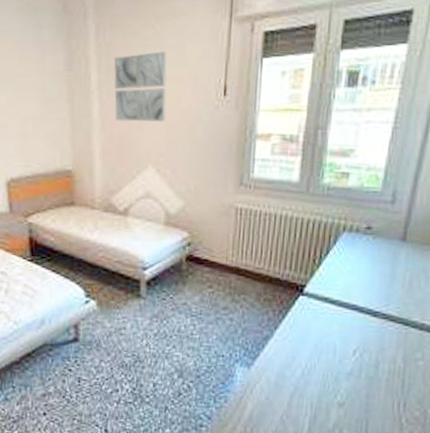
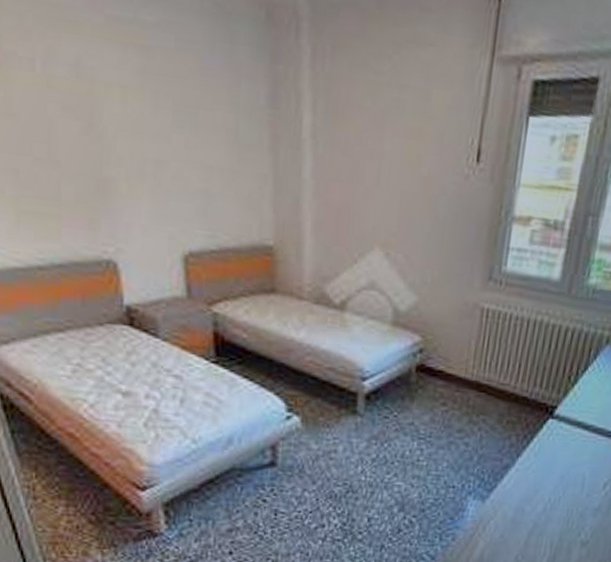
wall art: present [113,51,167,122] -> none [333,93,406,190]

